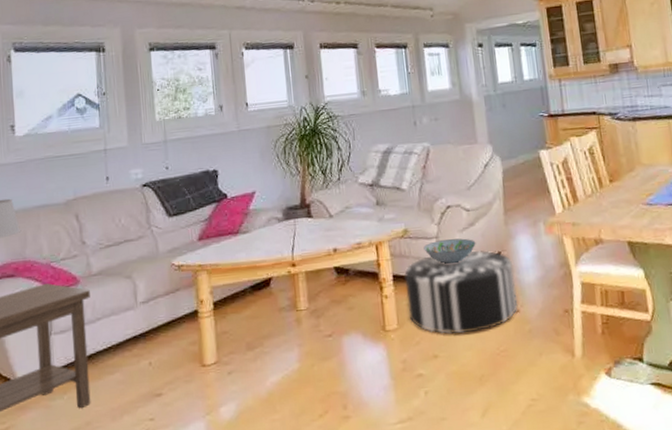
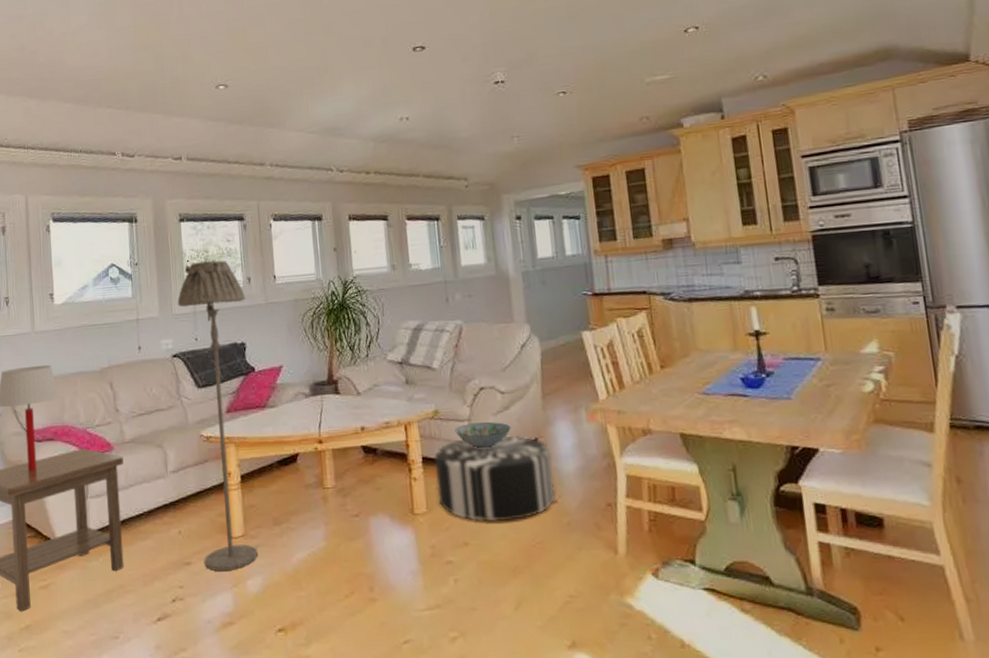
floor lamp: none [147,88,232,401] -> present [177,260,259,572]

